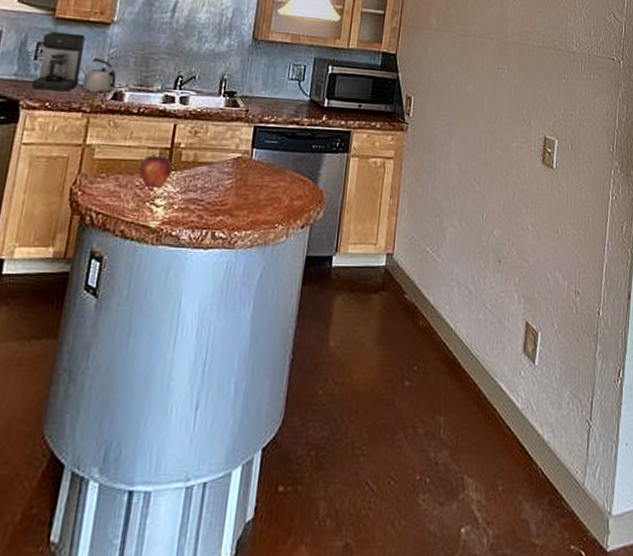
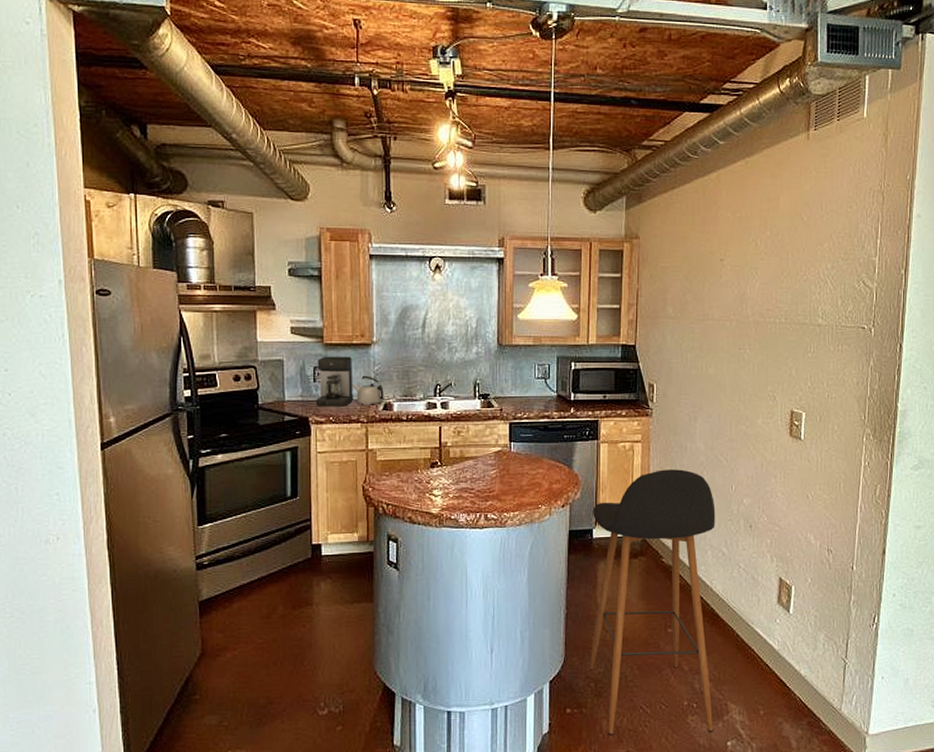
fruit: present [139,153,173,187] -> none [416,453,443,481]
bar stool: none [311,191,465,523] -> present [589,469,715,736]

